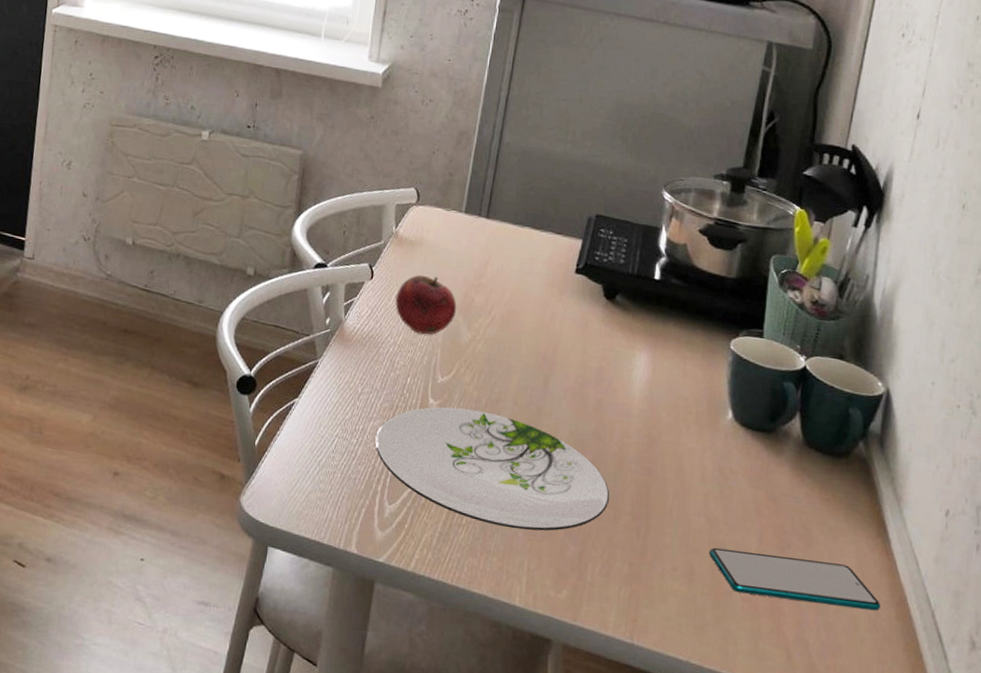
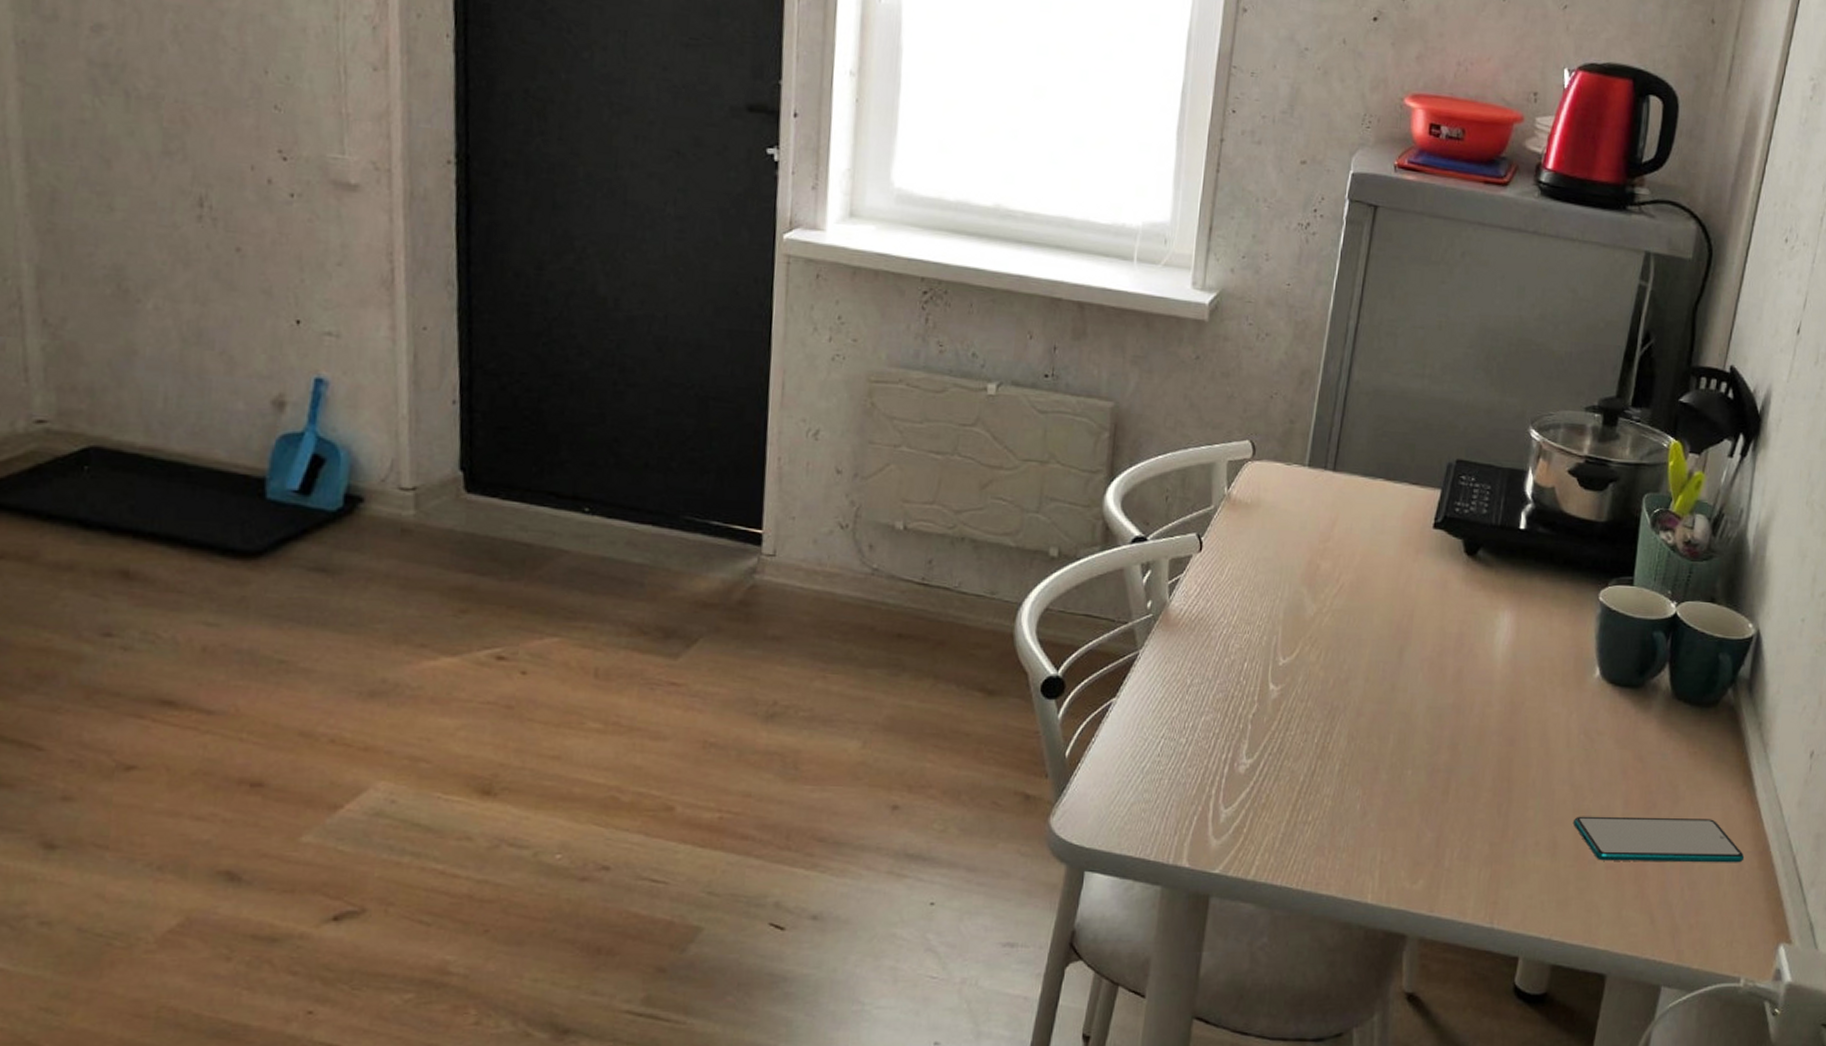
plate: present [375,407,610,531] -> none [1207,692,1470,820]
fruit: present [395,274,457,335] -> none [1228,542,1300,611]

